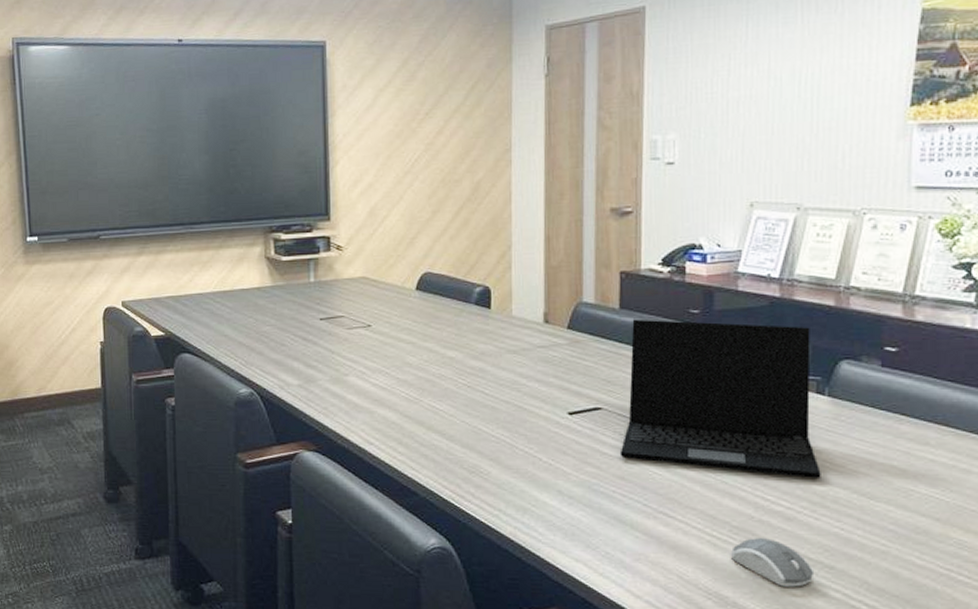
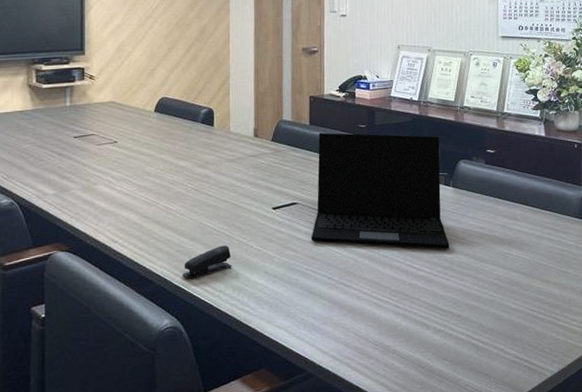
stapler: none [453,455,515,493] -> present [183,245,232,279]
computer mouse: present [731,538,815,587] -> none [391,297,448,334]

